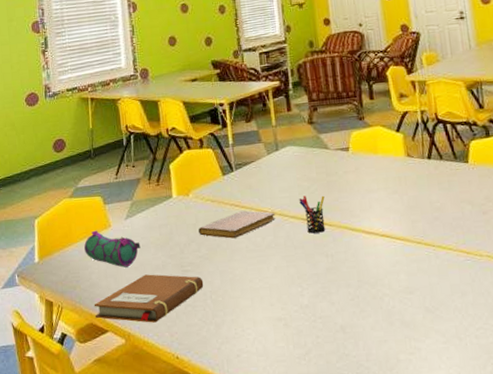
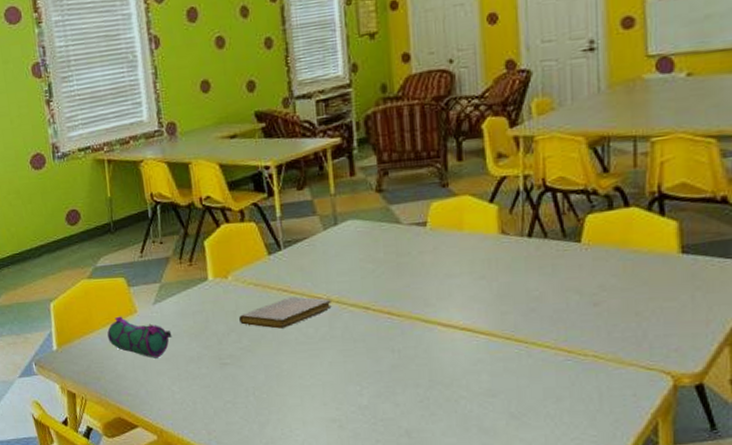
notebook: present [94,274,204,323] -> none [121,366,246,419]
pen holder: present [299,195,326,234] -> none [361,280,393,325]

